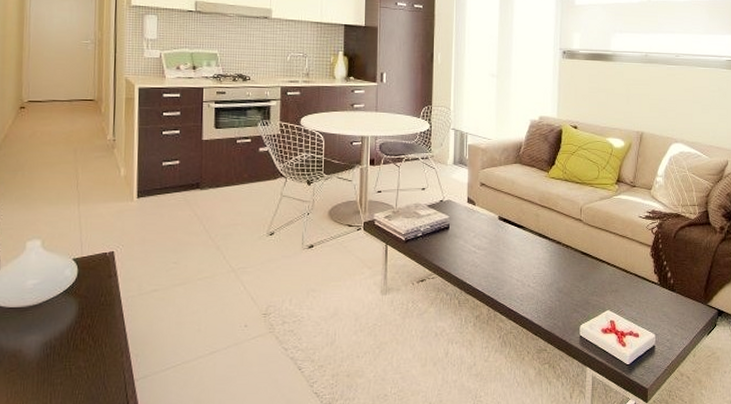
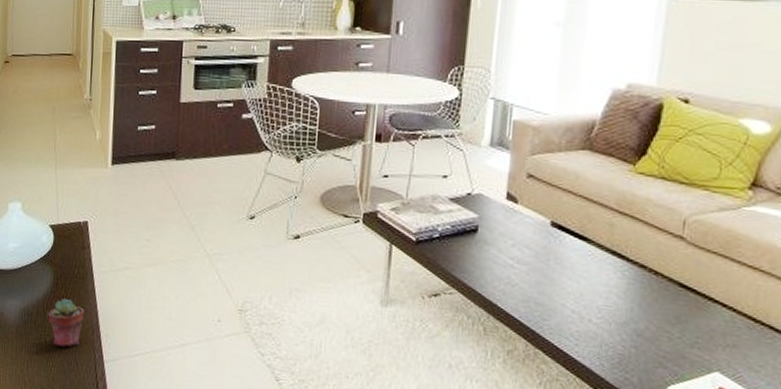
potted succulent: none [73,326,112,374] -> present [48,298,84,347]

